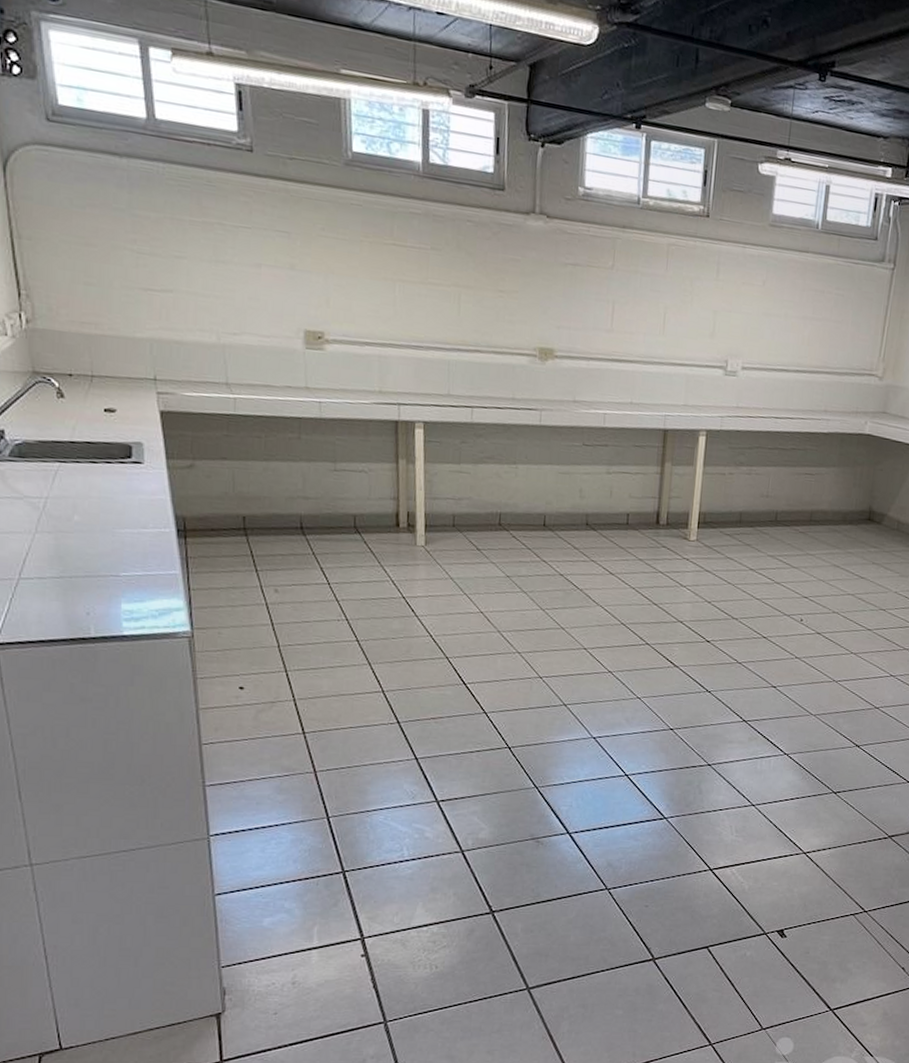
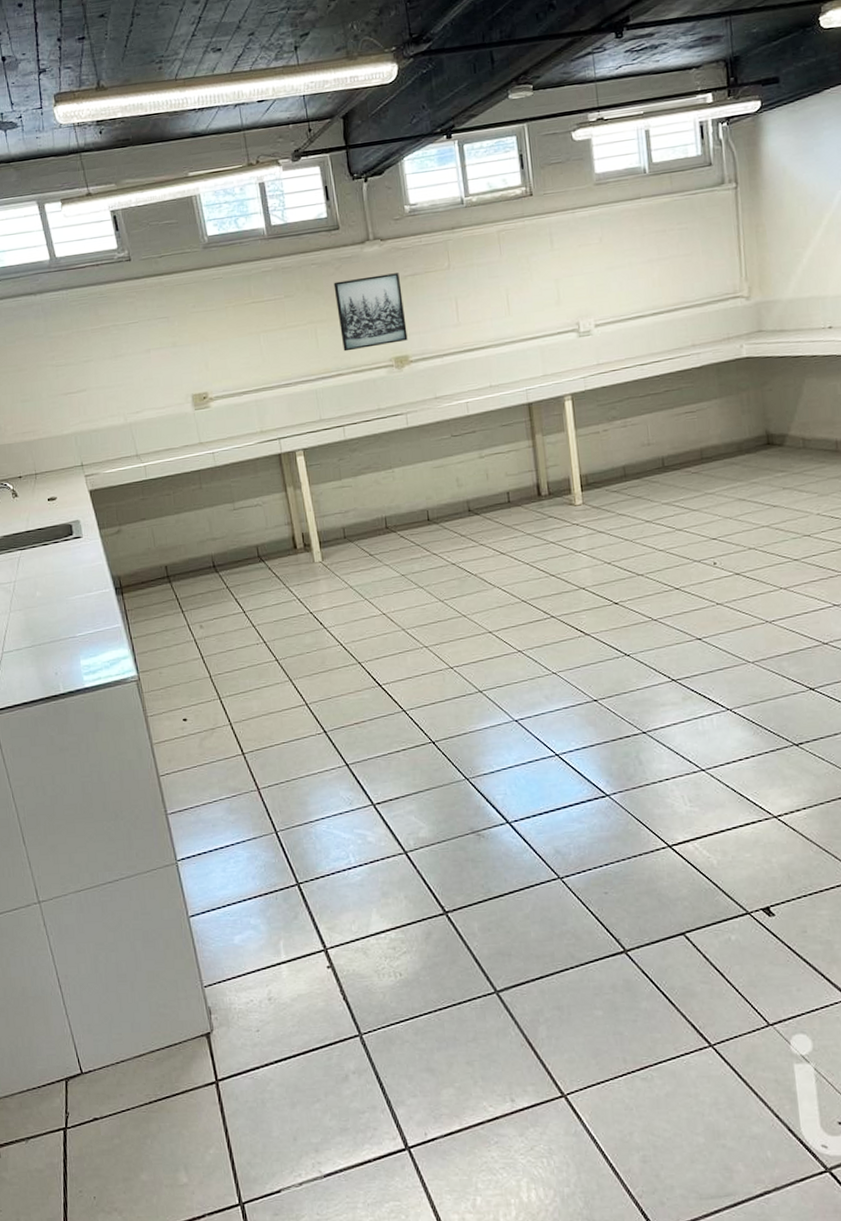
wall art: none [486,248,560,333] -> present [333,273,408,352]

